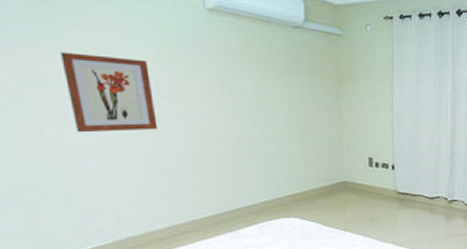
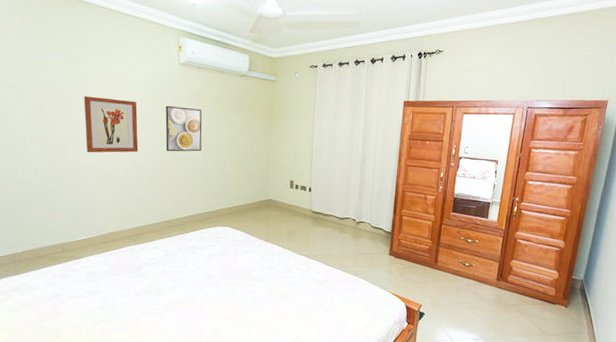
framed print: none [192,66,250,128] -> present [165,105,202,152]

